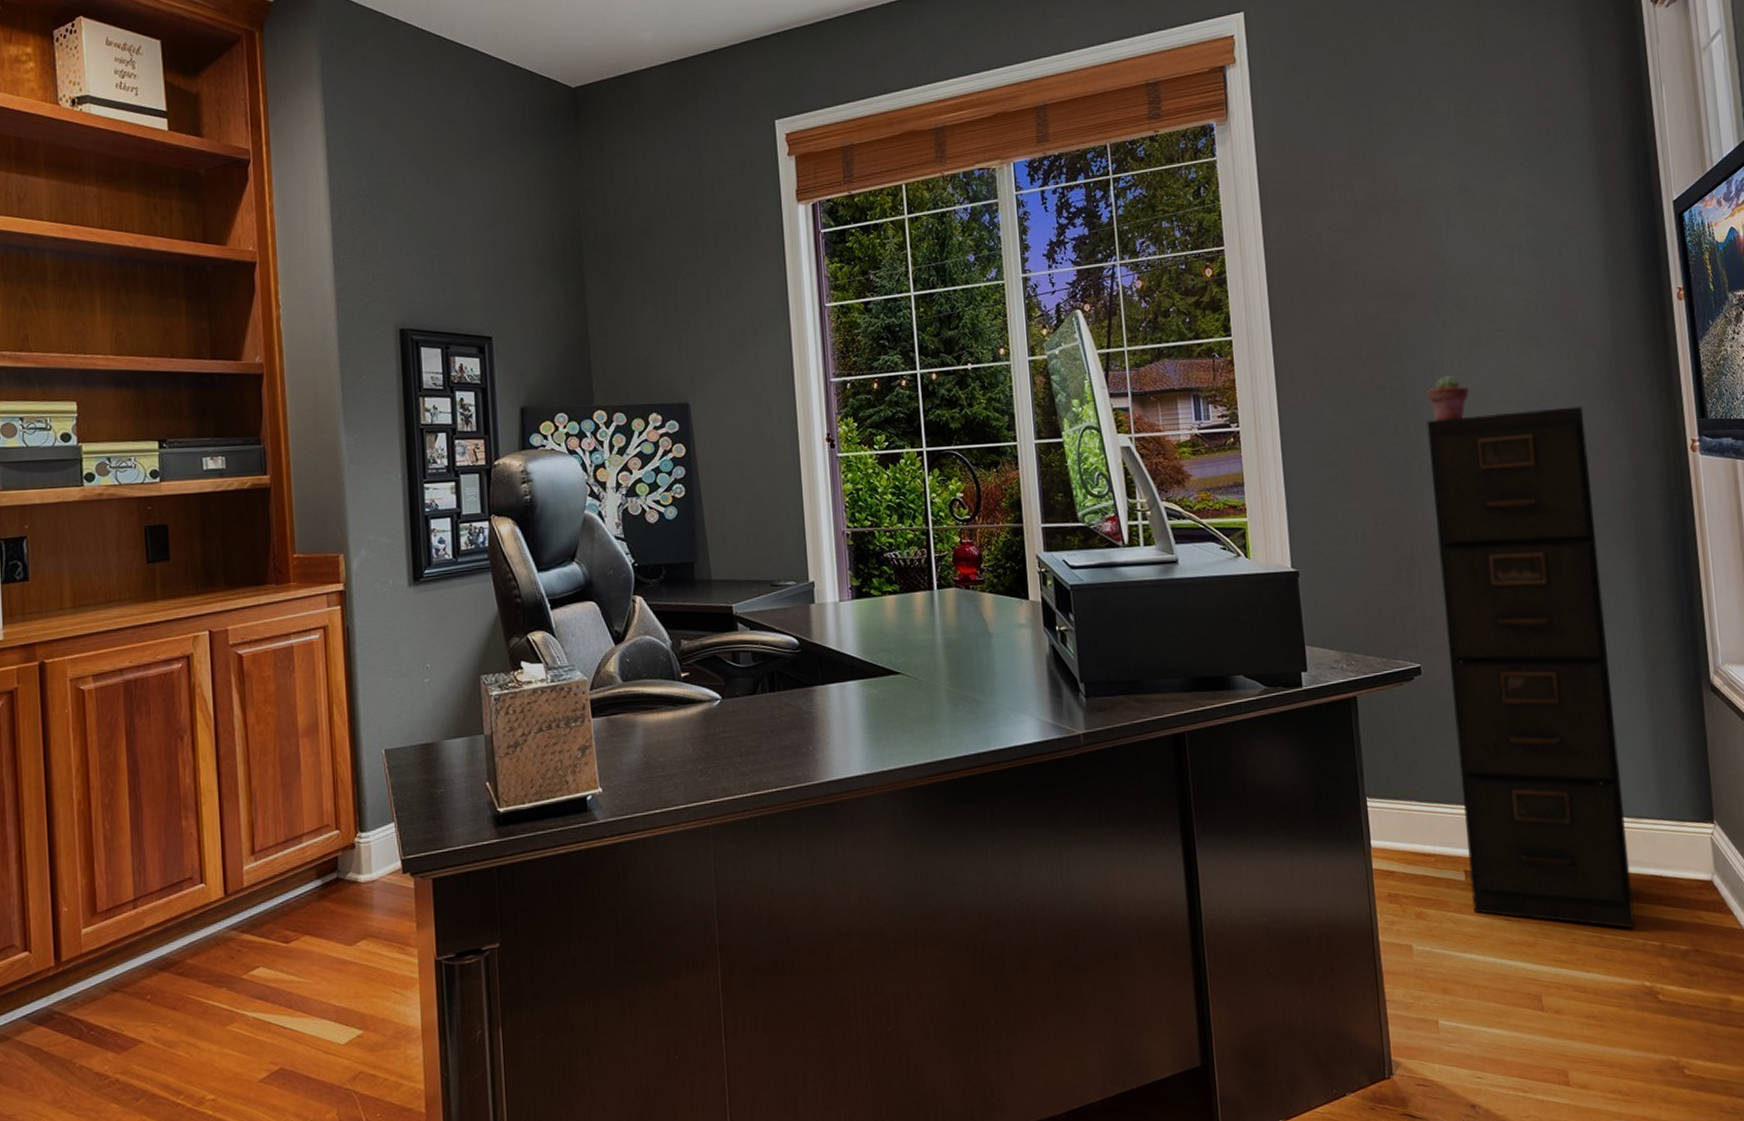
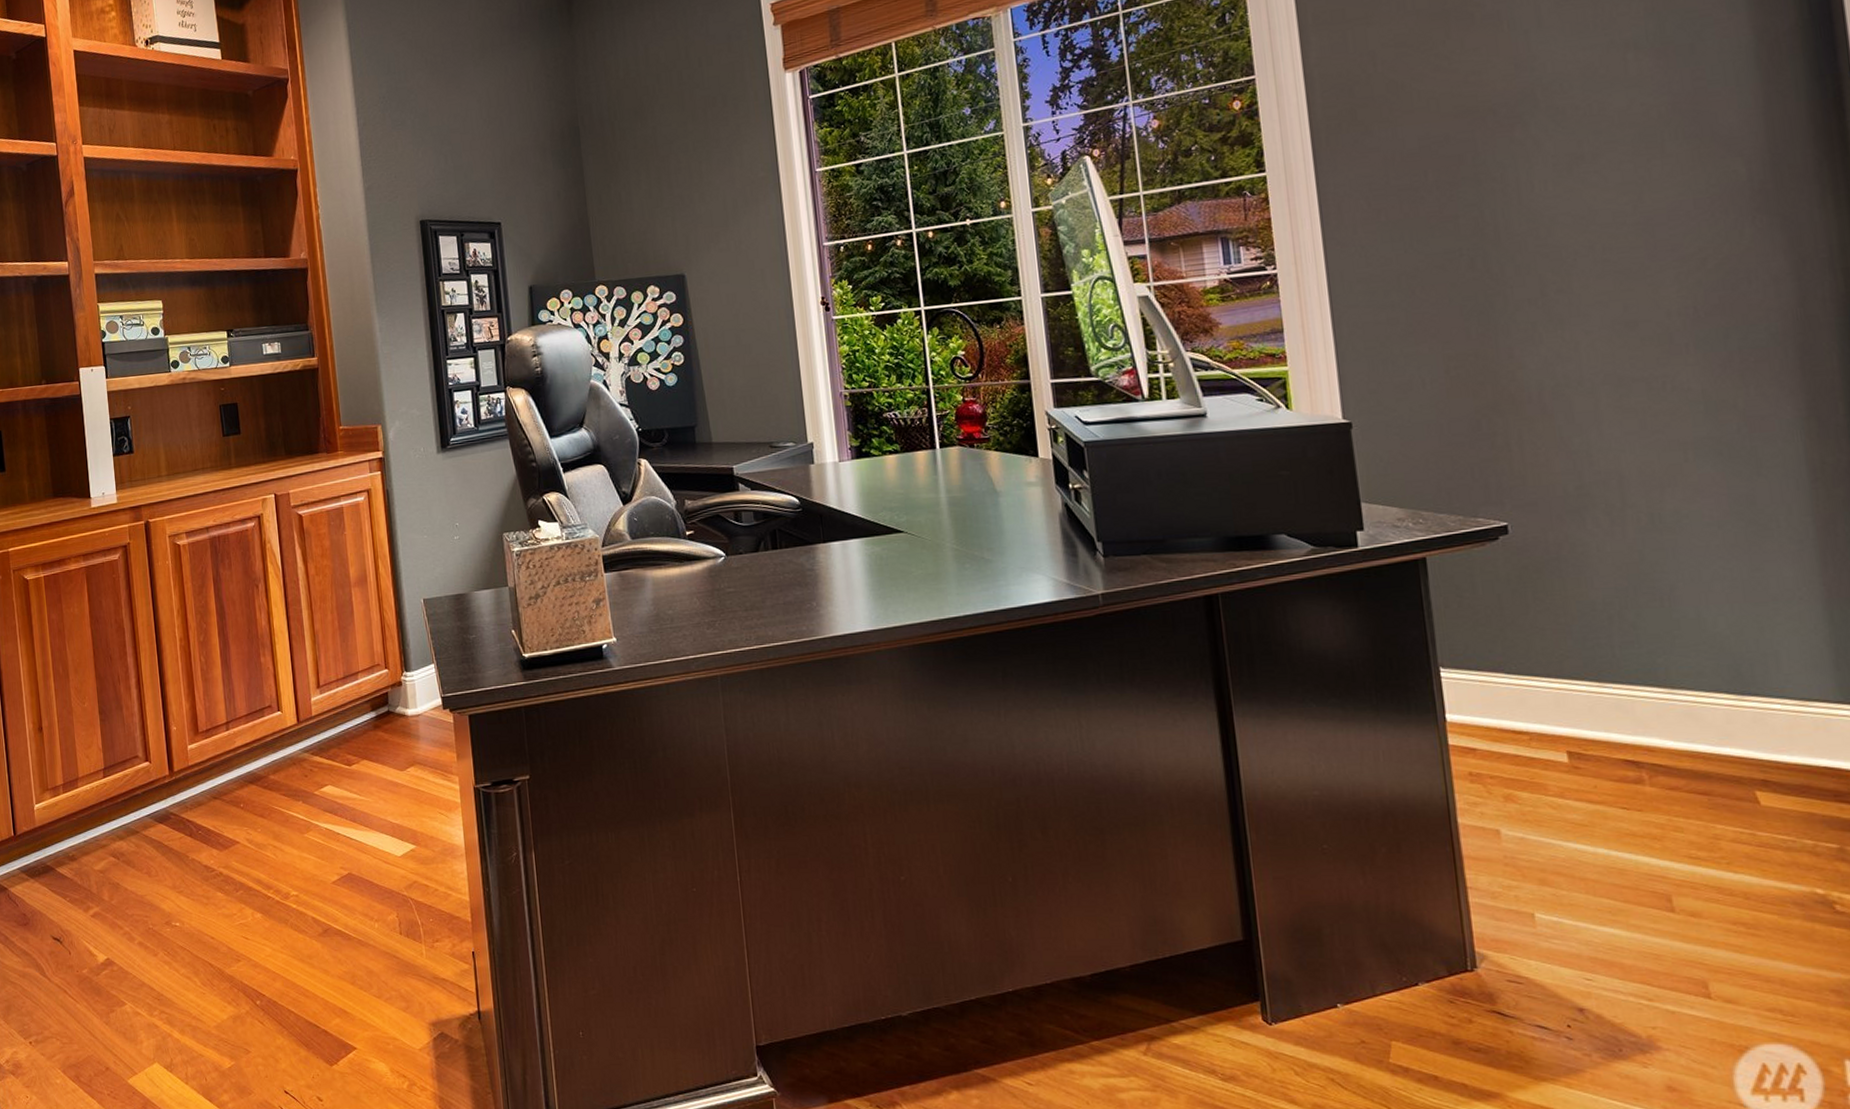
filing cabinet: present [1426,406,1636,928] -> none [1512,224,1803,827]
potted succulent: present [1427,375,1469,421] -> none [1513,198,1569,251]

